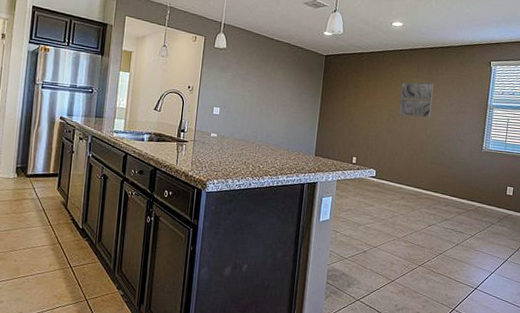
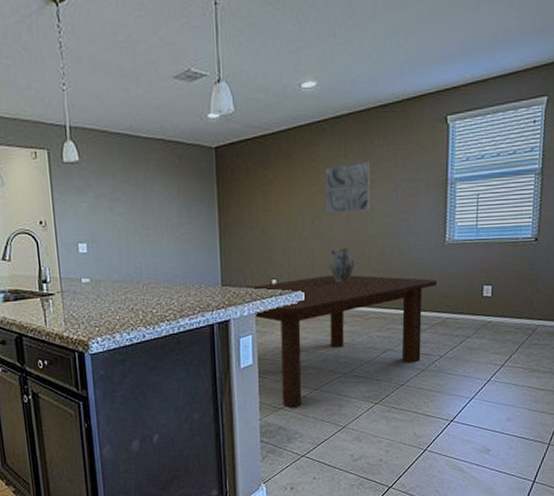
dining table: none [333,159,474,259] -> present [247,275,437,408]
ceramic jug: none [396,141,416,168] -> present [328,248,356,283]

